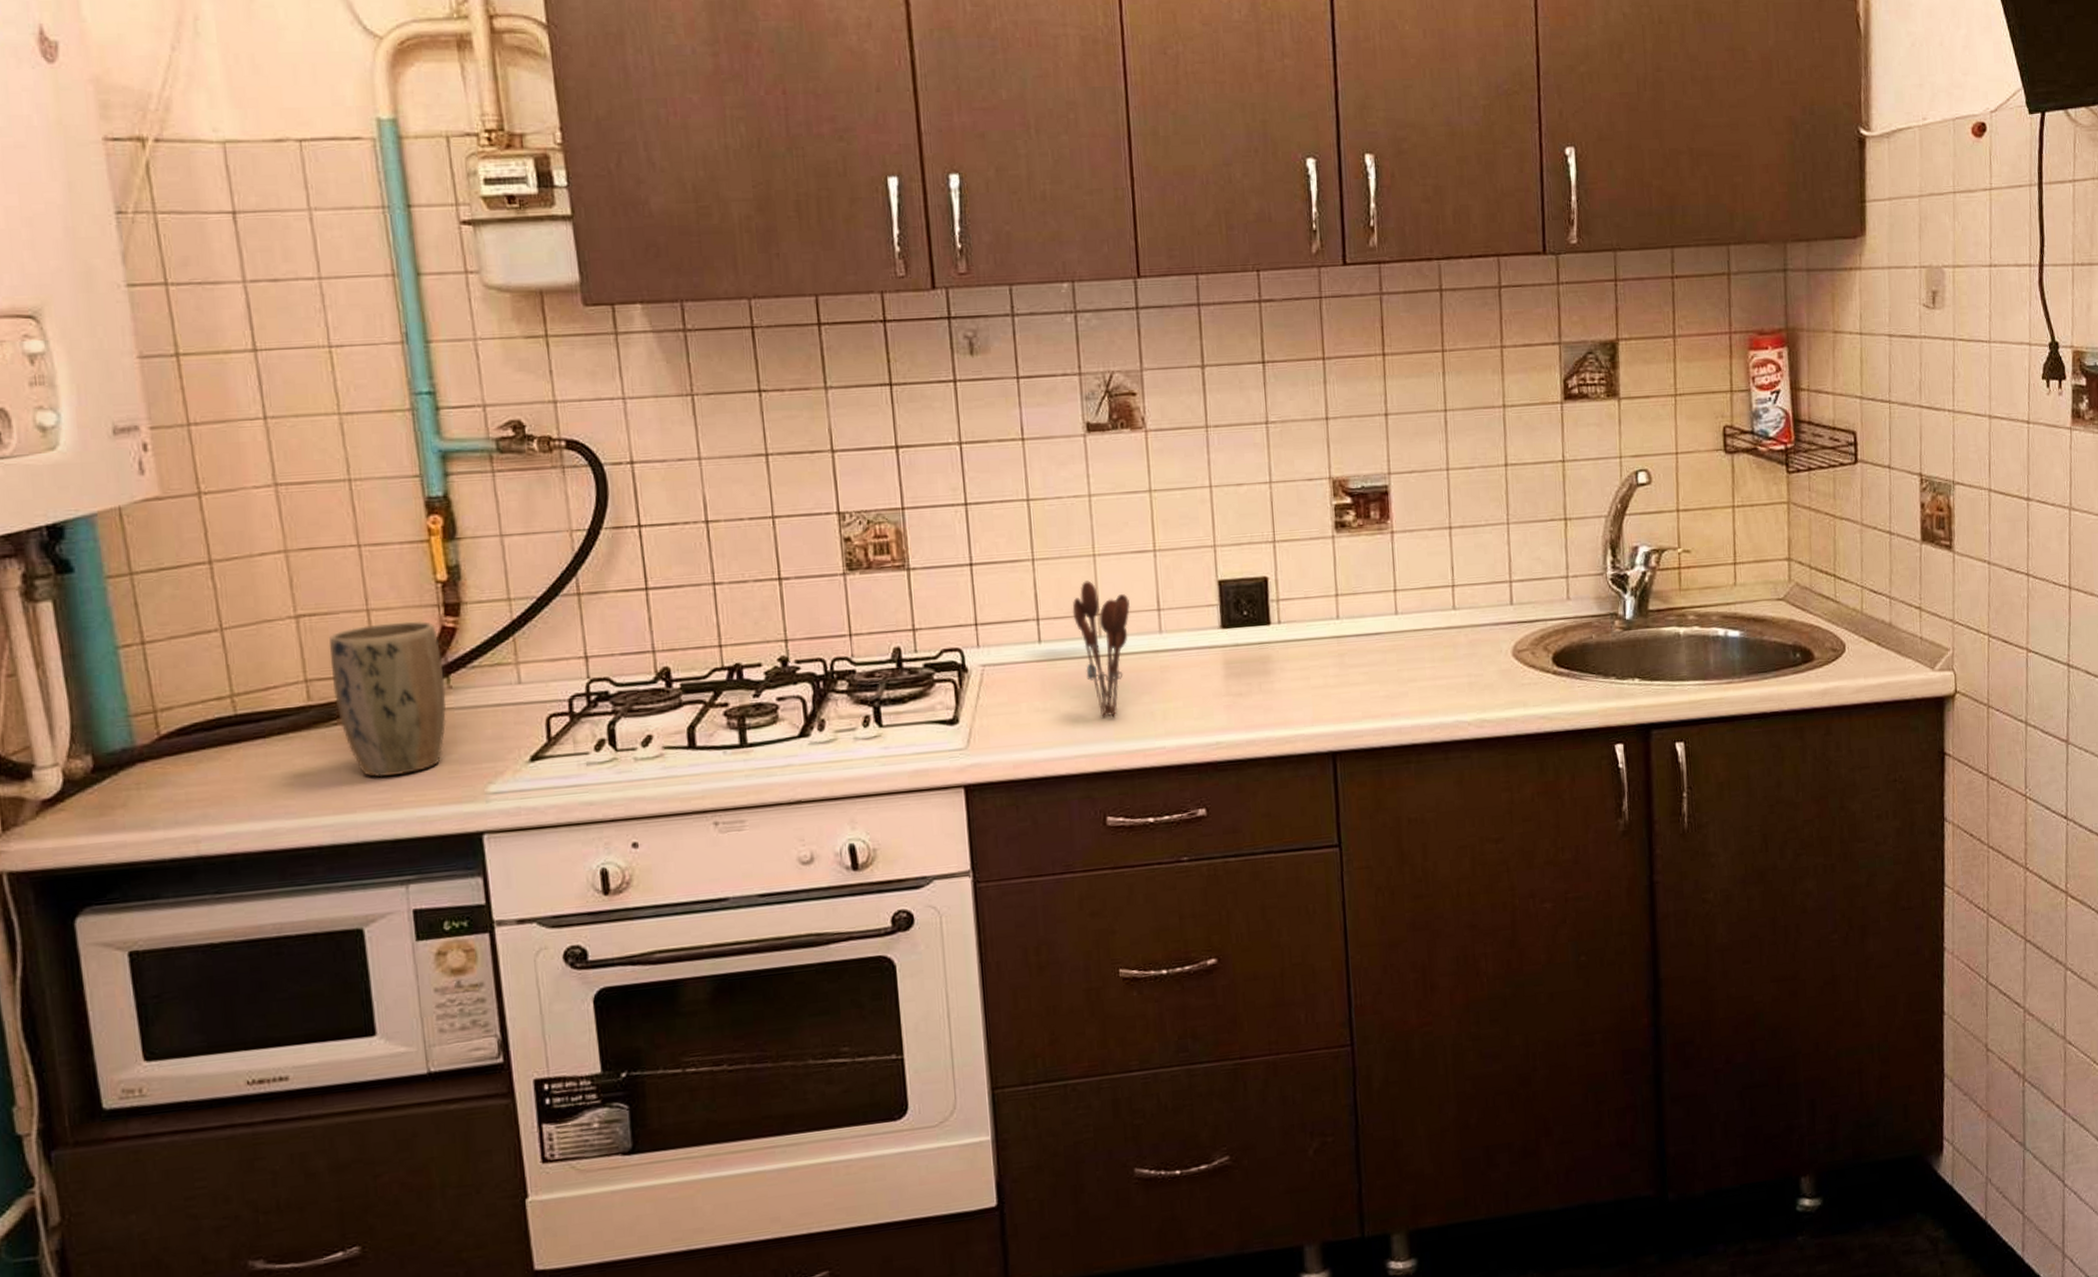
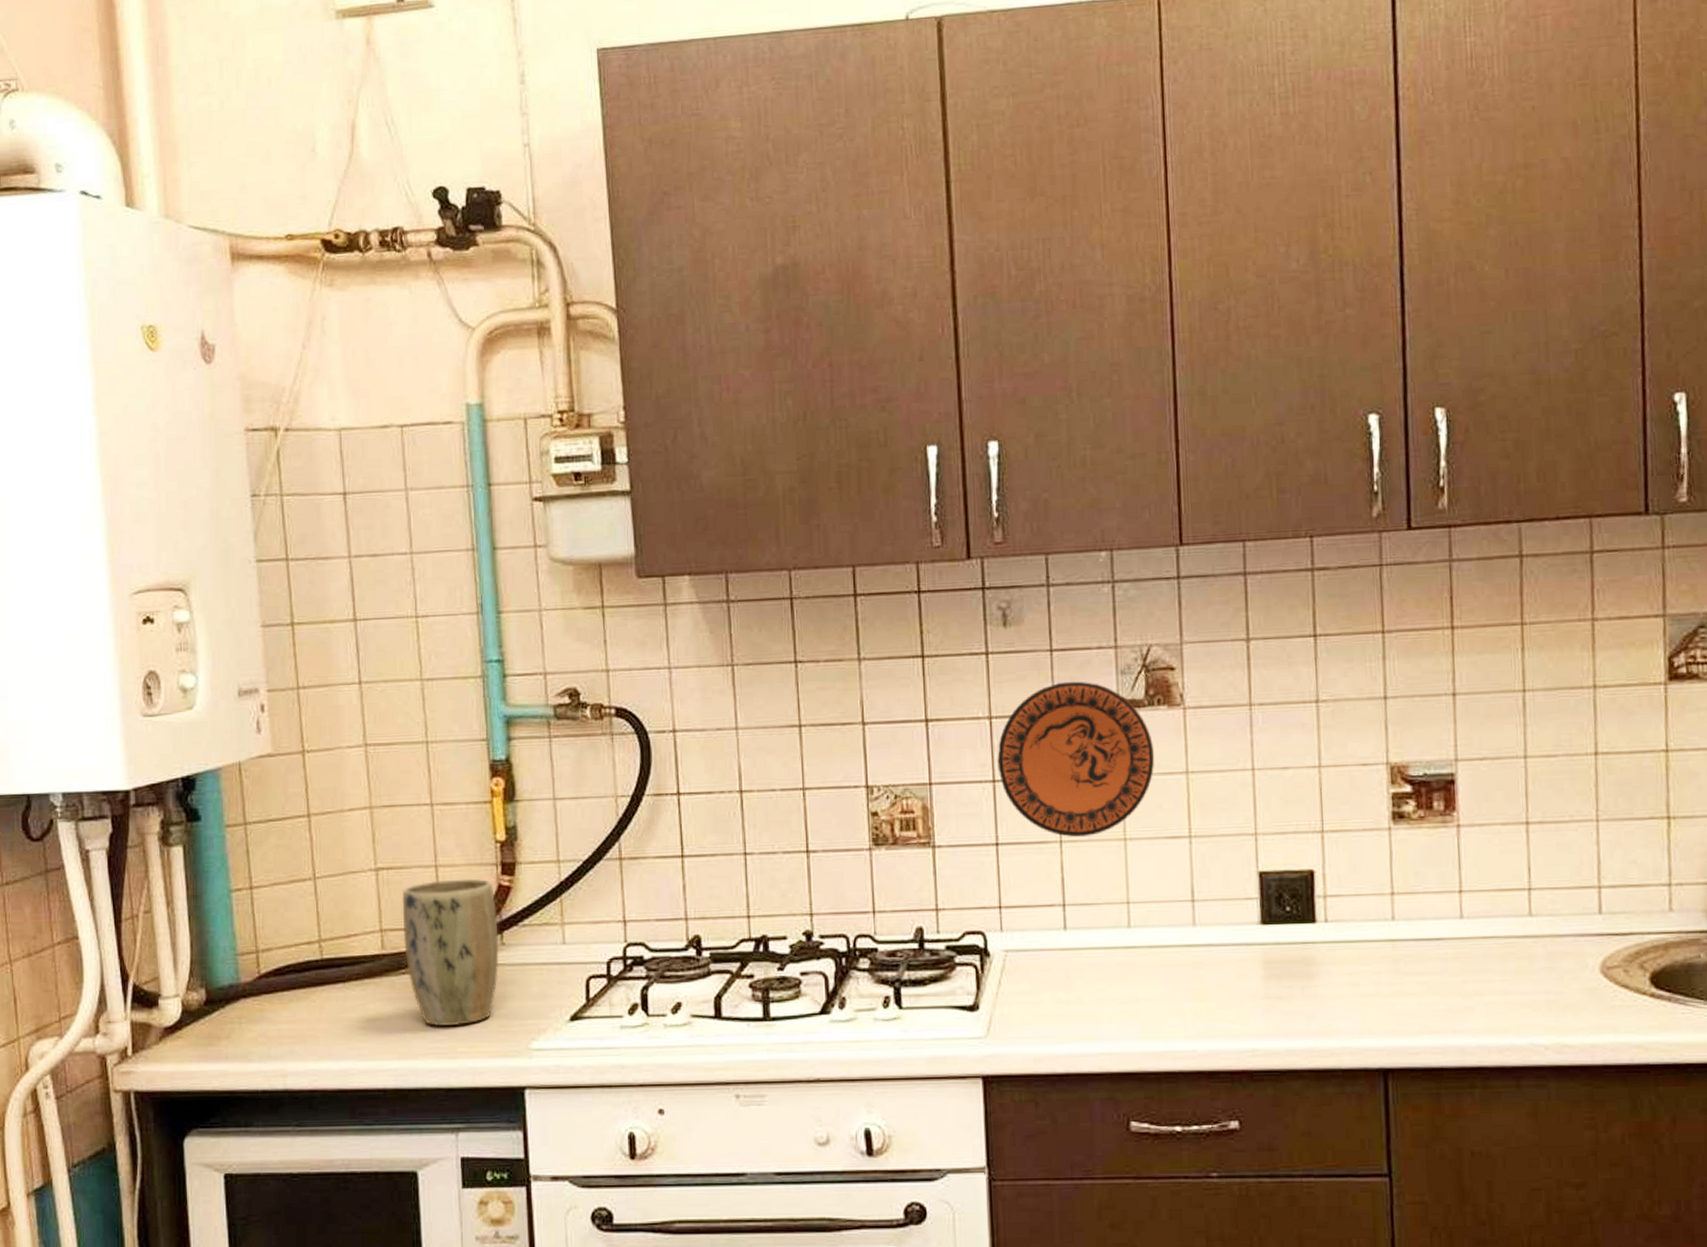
decorative plate: none [968,406,1120,556] -> present [997,681,1155,838]
utensil holder: present [1072,580,1130,718] -> none [1100,866,1162,1015]

